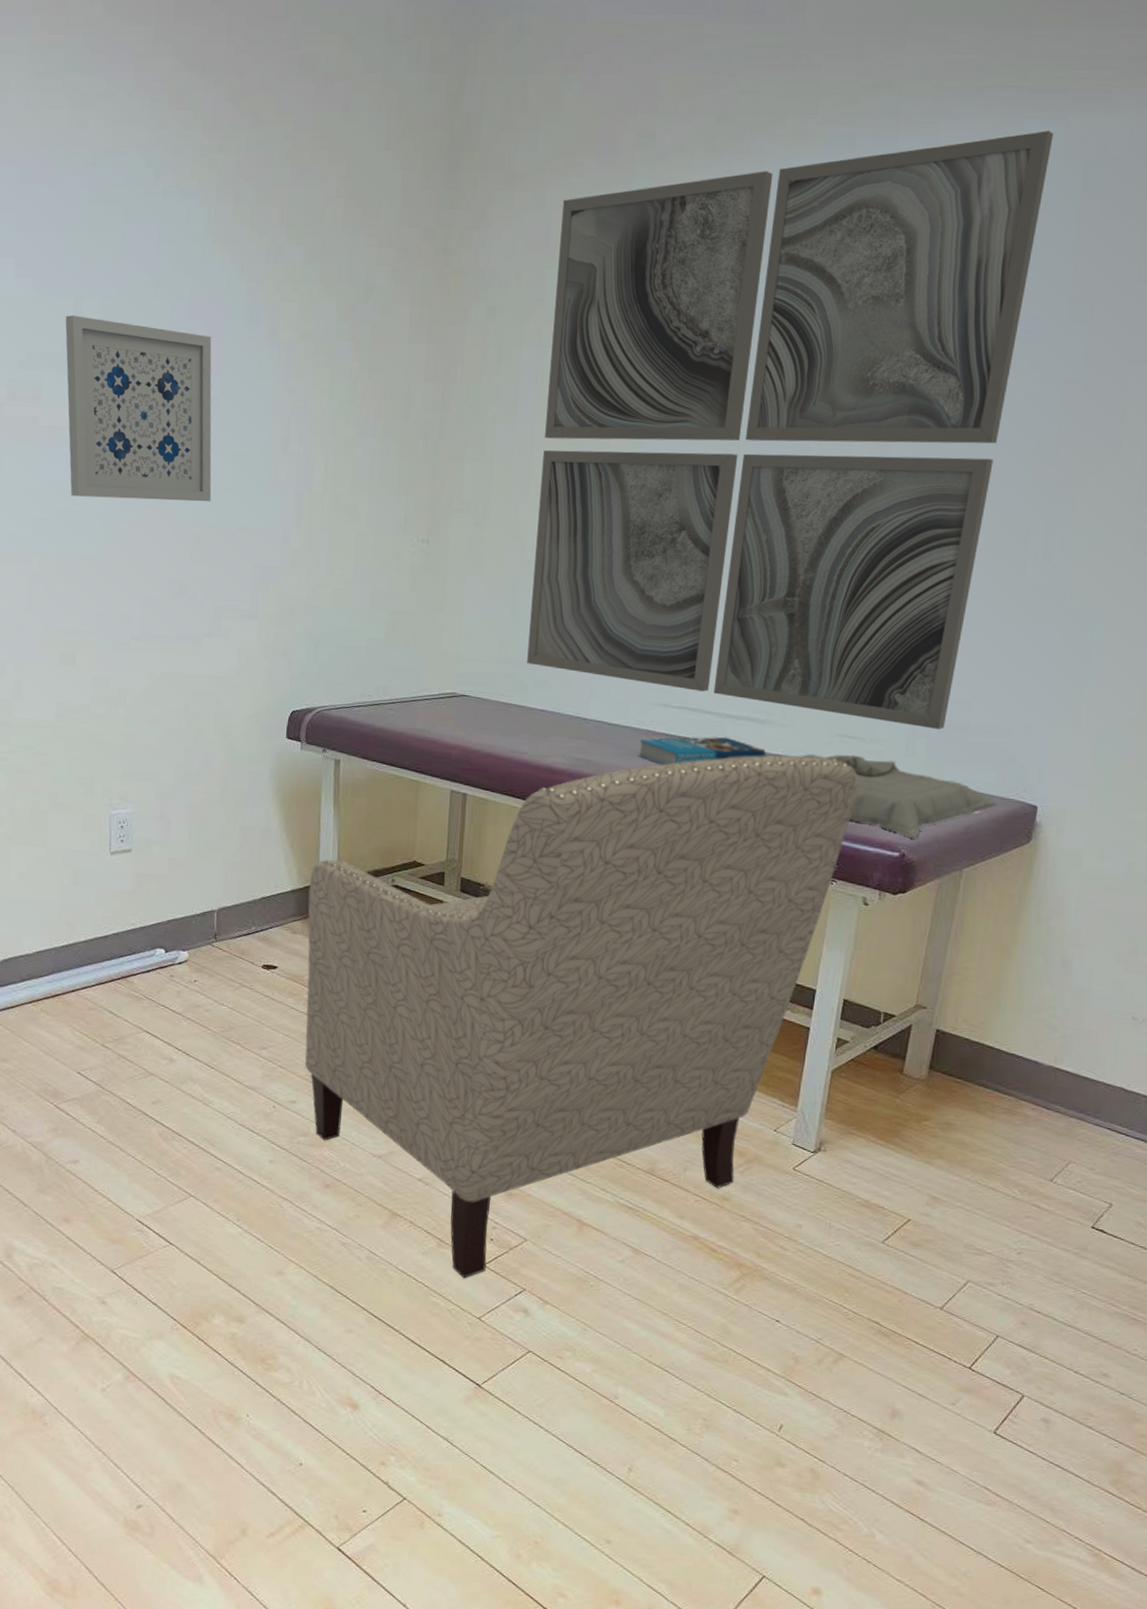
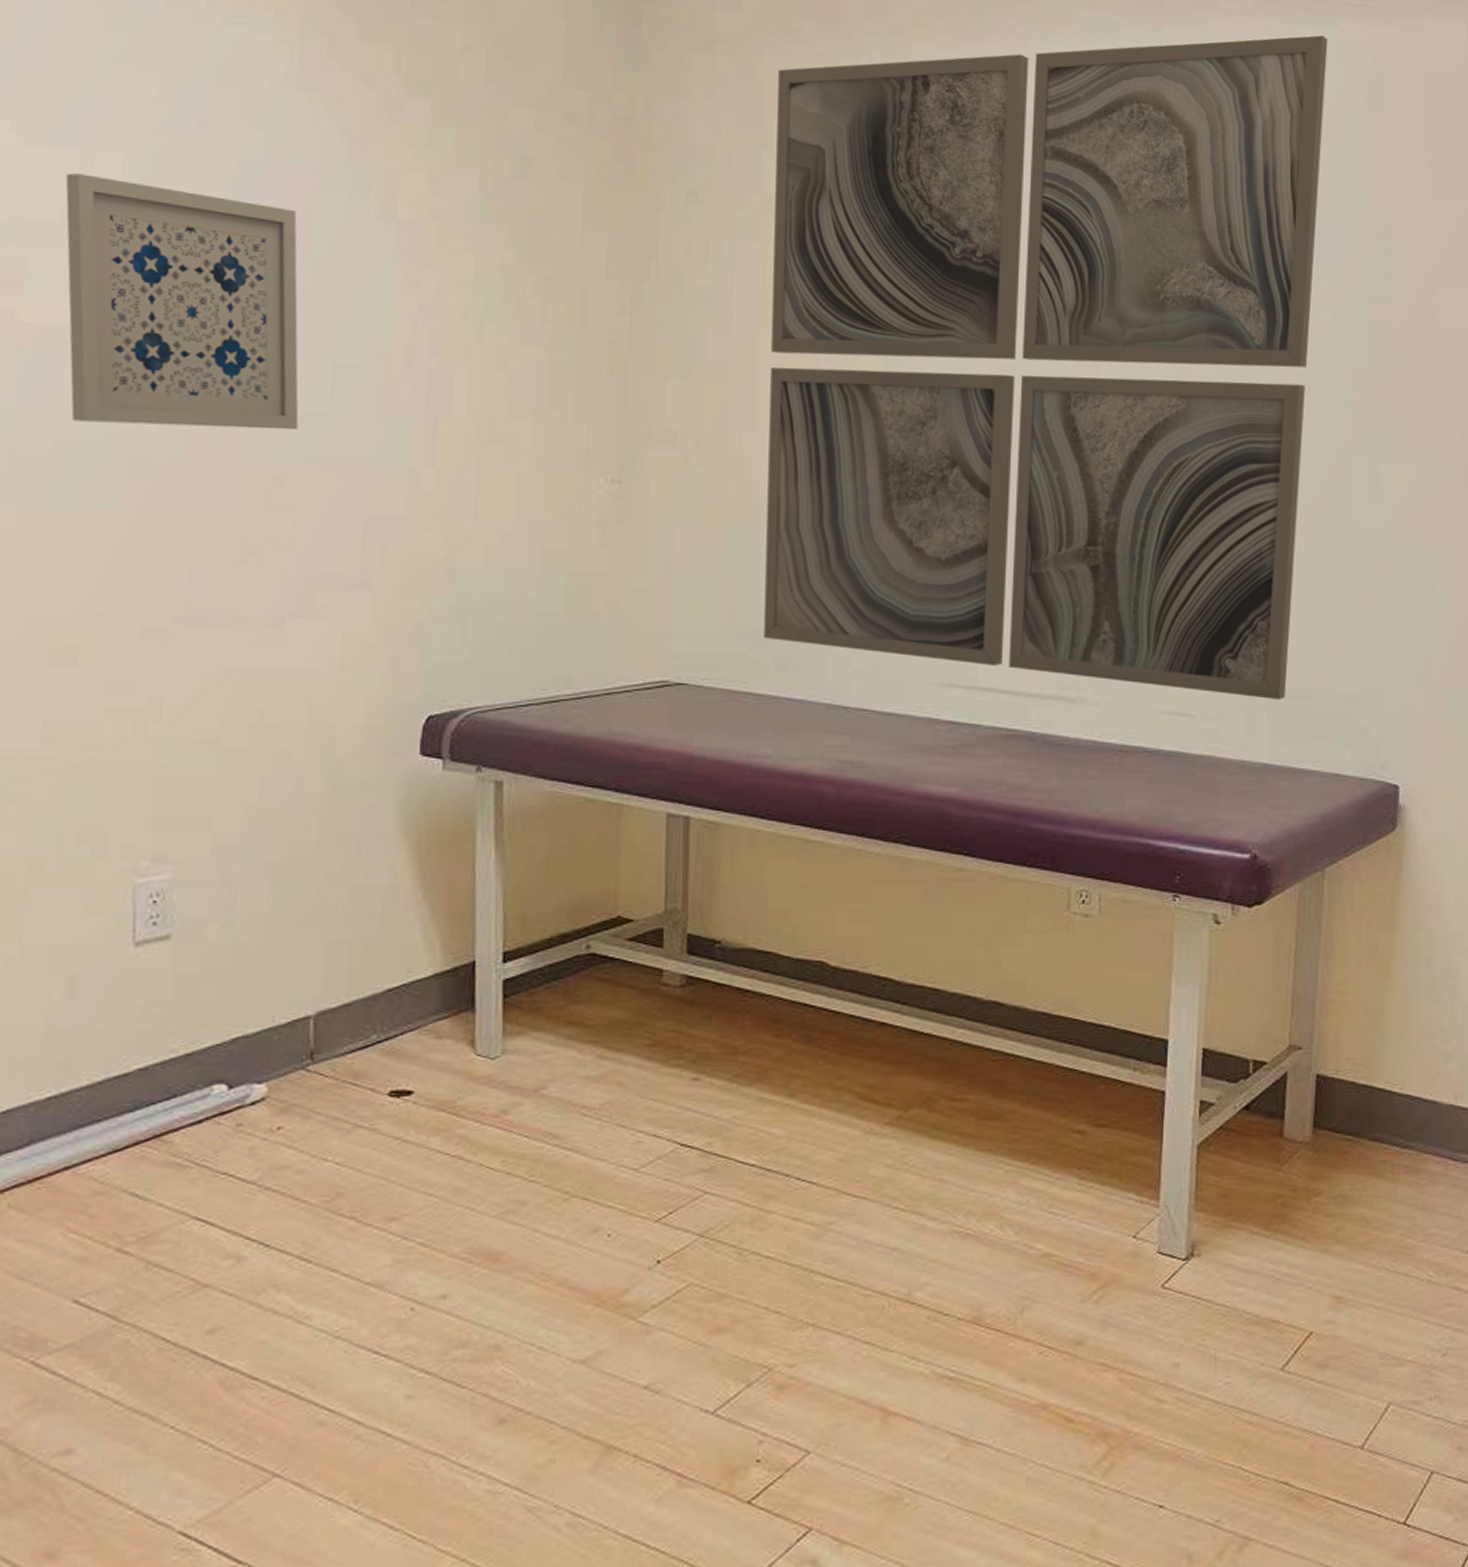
chair: present [304,755,858,1278] -> none [459,741,1193,1529]
book: present [638,736,766,766] -> none [919,721,1079,763]
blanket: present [791,754,997,839] -> none [1111,736,1355,836]

